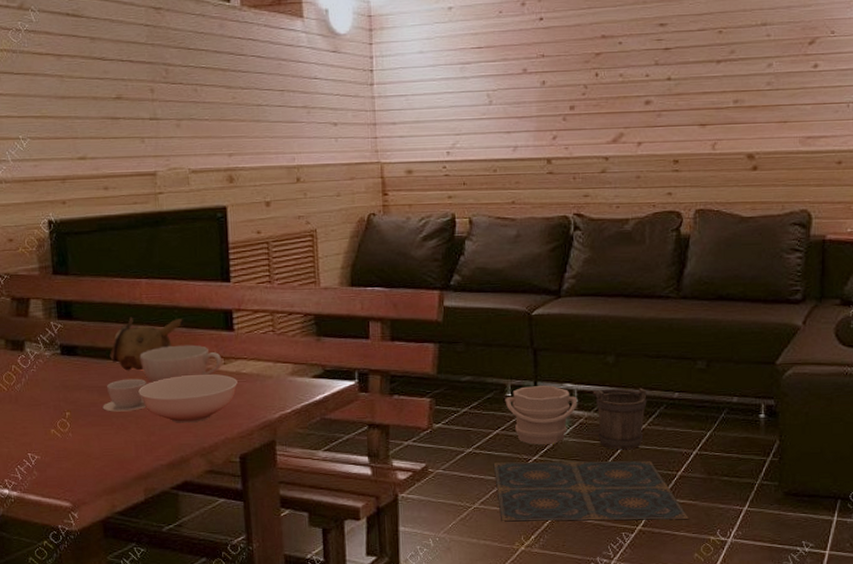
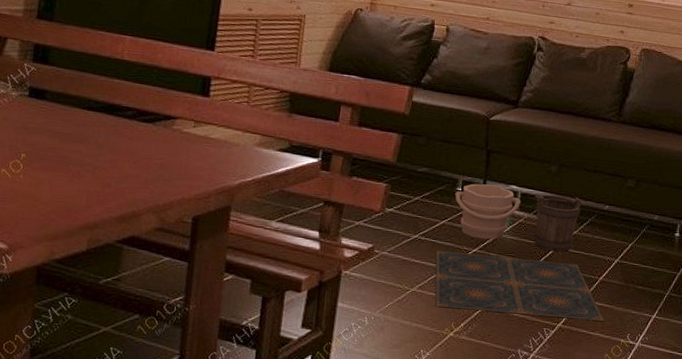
teacup: present [102,378,147,412] -> none [61,129,112,161]
teapot: present [110,317,184,371] -> none [79,70,162,122]
bowl: present [138,373,238,423] -> none [101,132,204,180]
teacup: present [139,344,223,383] -> none [109,102,193,136]

